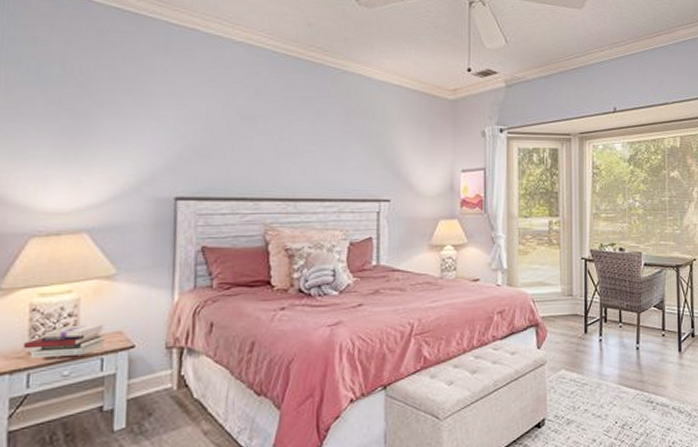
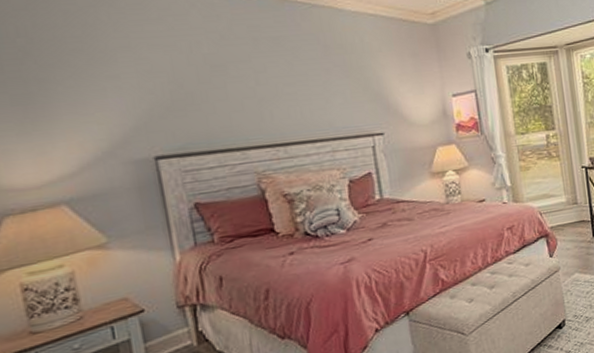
books: present [22,324,105,359] -> none [22,293,112,338]

